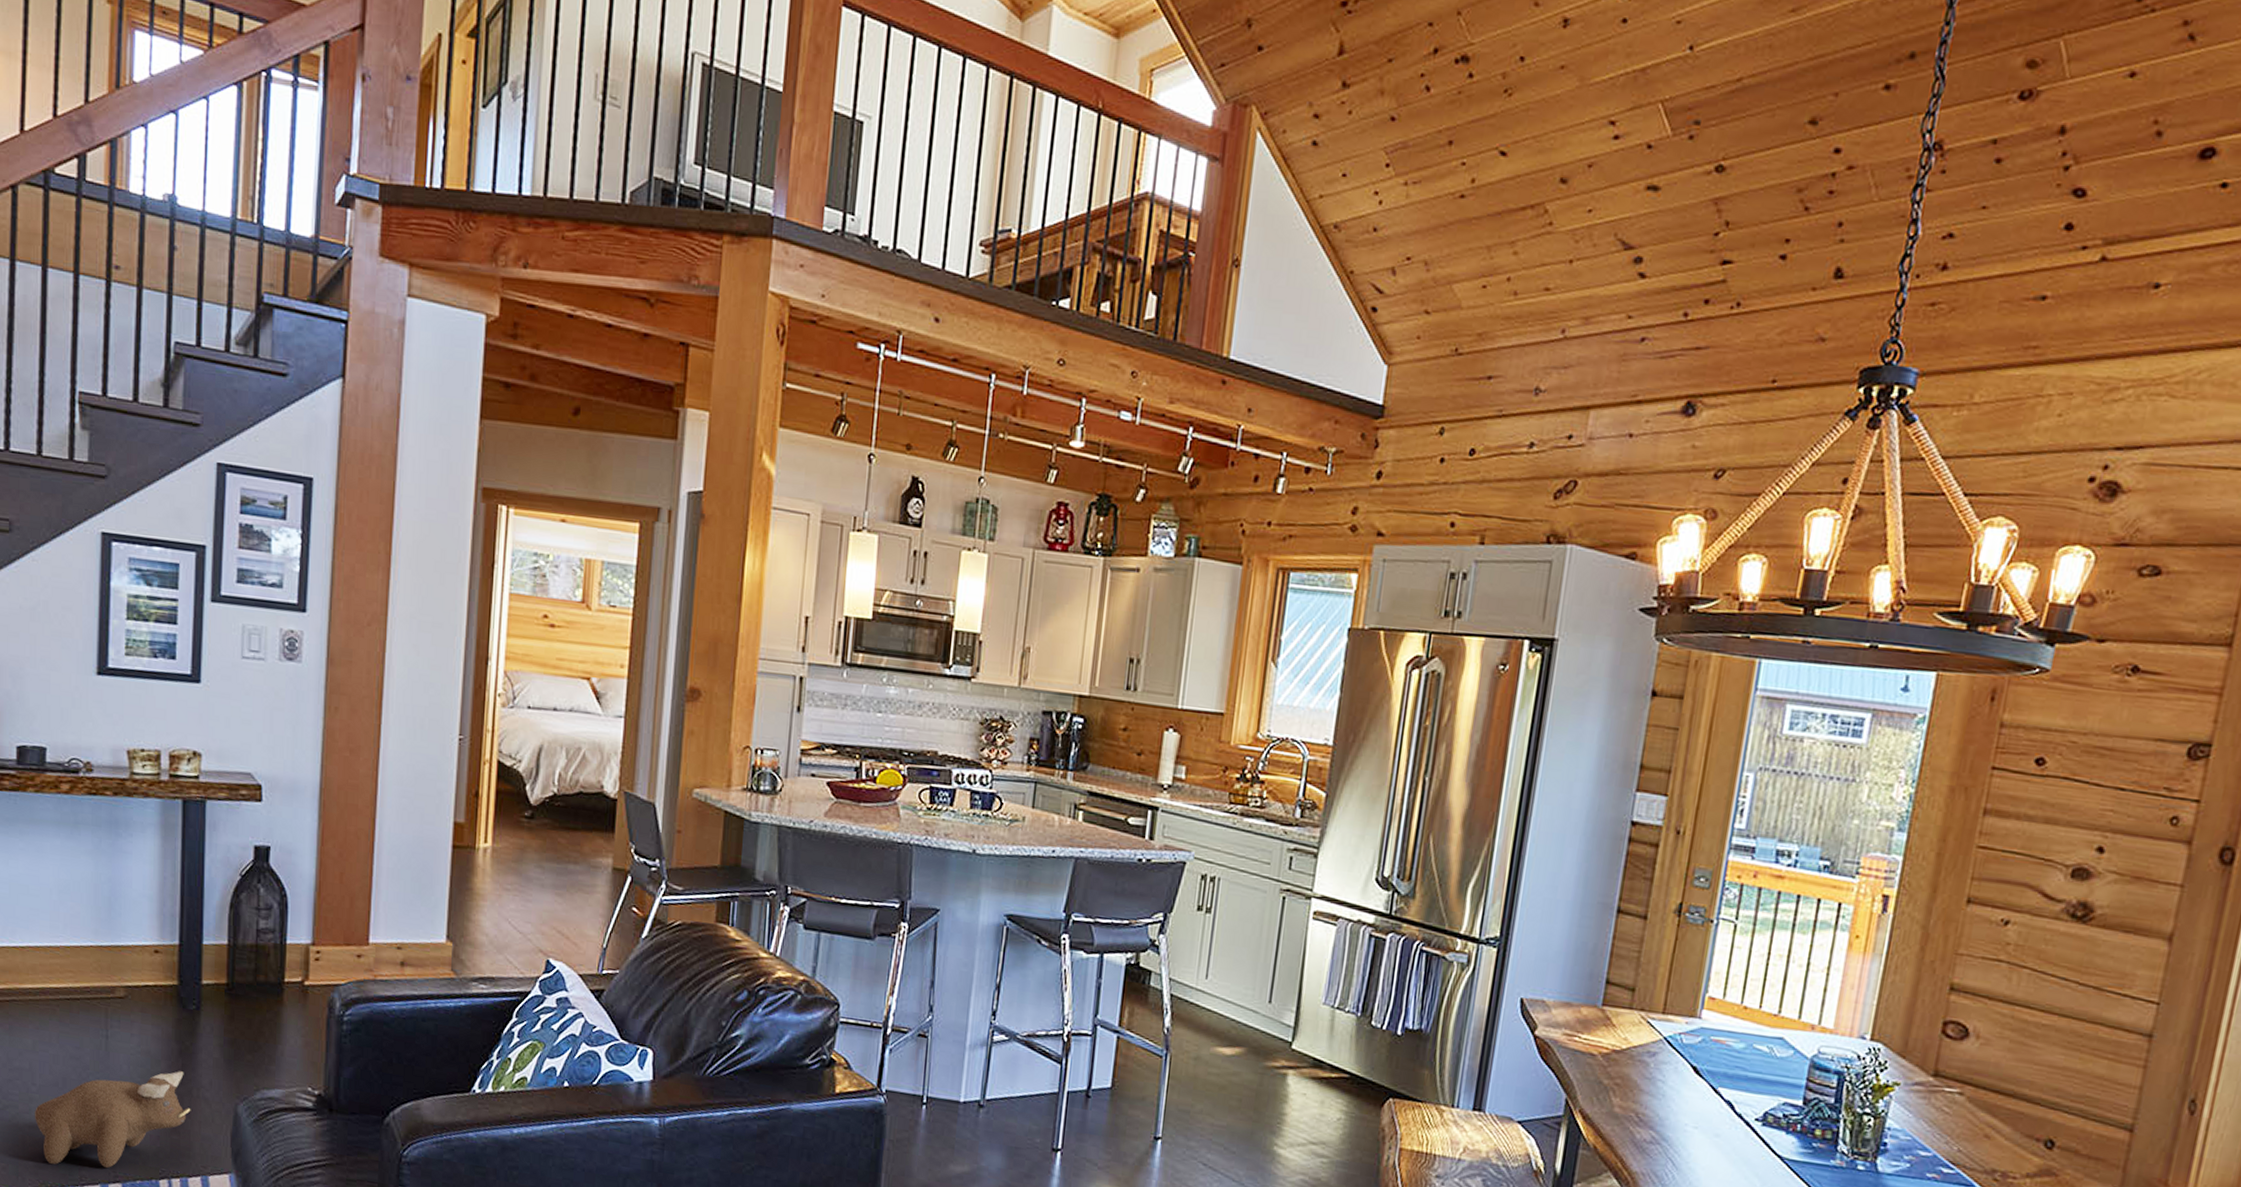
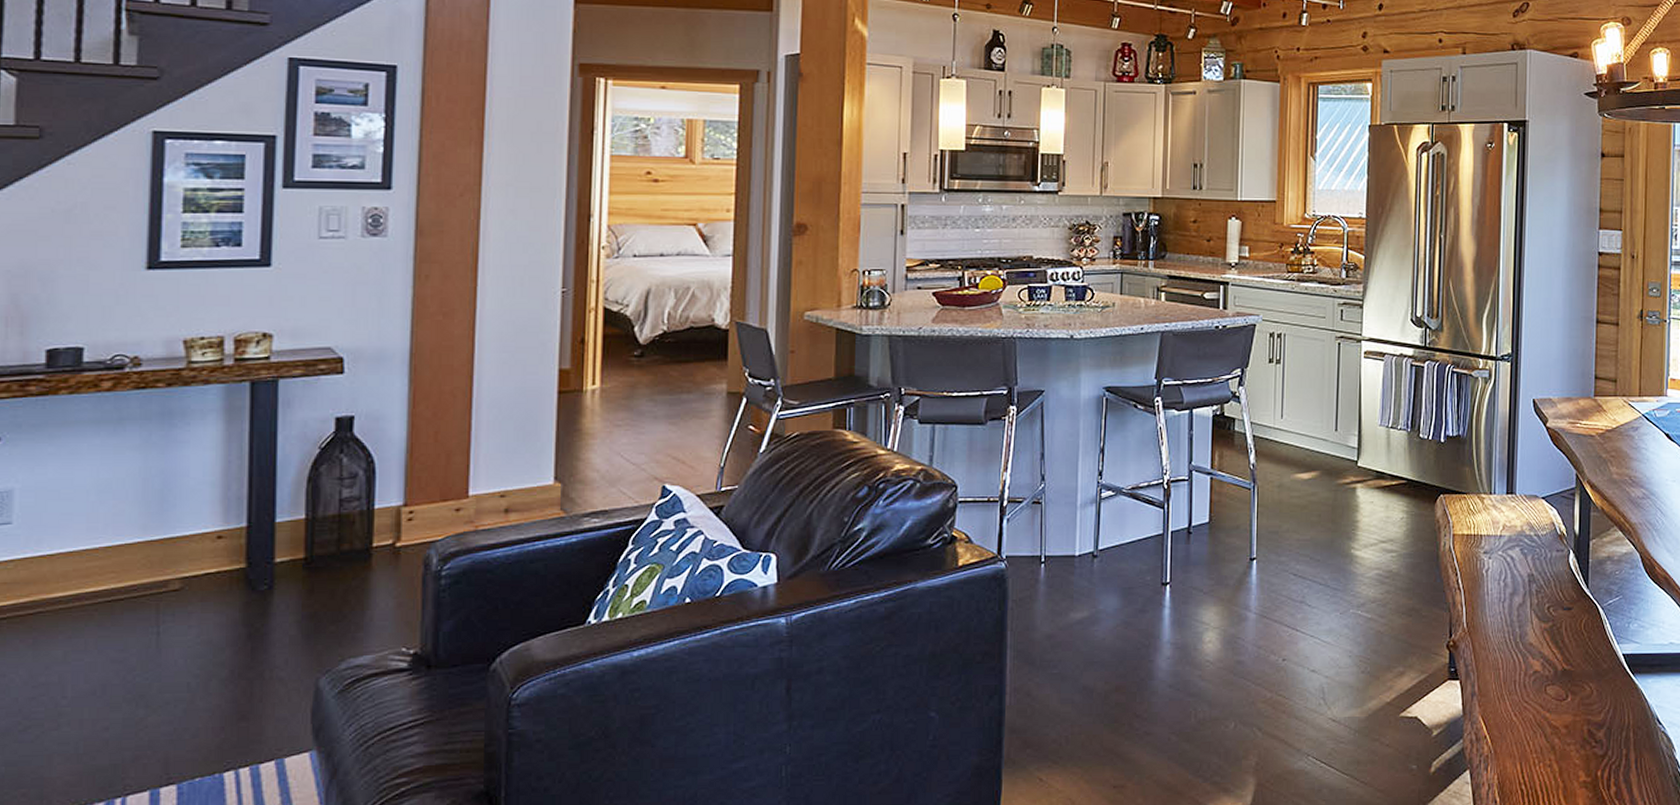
plush toy: present [35,1071,191,1168] -> none [65,655,263,780]

